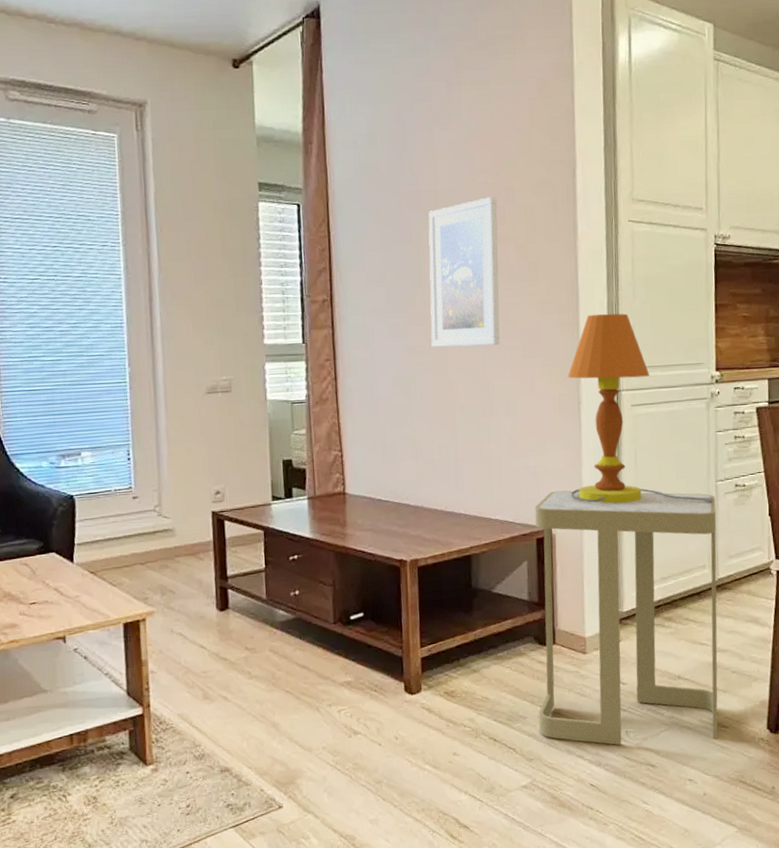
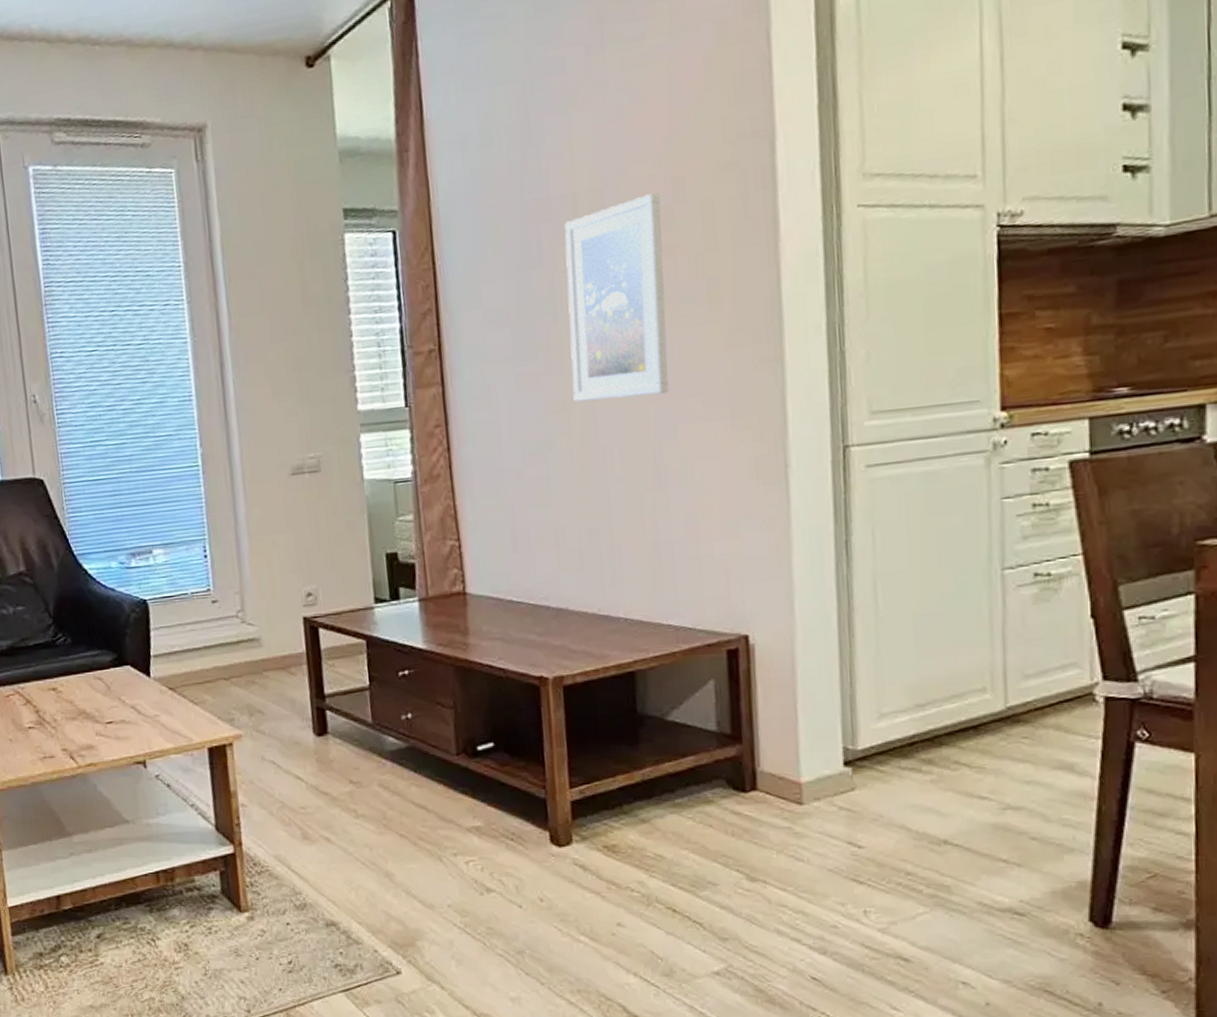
side table: present [535,490,718,746] -> none [723,585,1008,931]
table lamp: present [567,313,716,504] -> none [768,337,1002,603]

